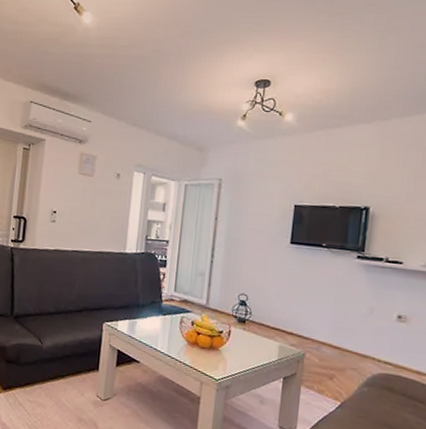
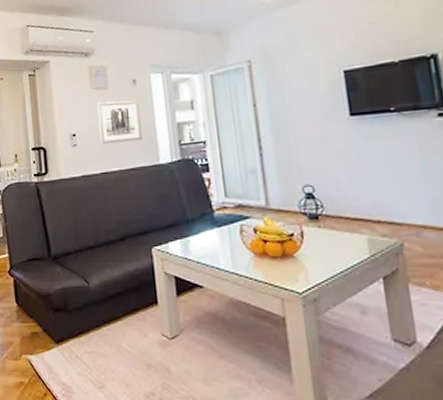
wall art: none [77,186,118,229] -> present [97,100,143,144]

